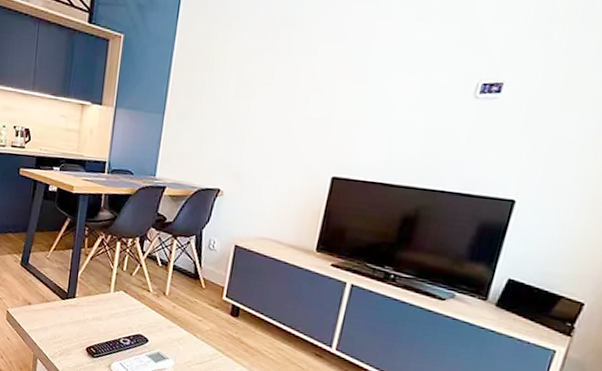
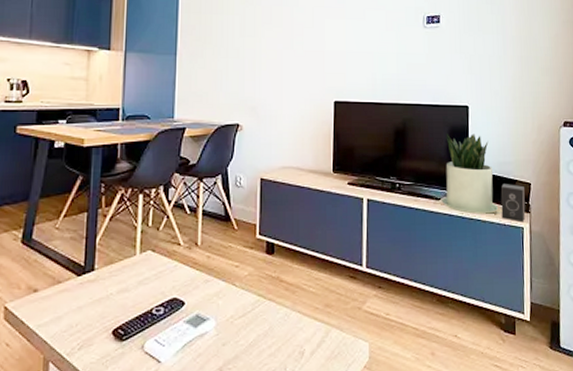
planter: none [446,229,534,328] -> present [442,133,499,214]
speaker: none [526,297,573,345] -> present [501,184,526,223]

